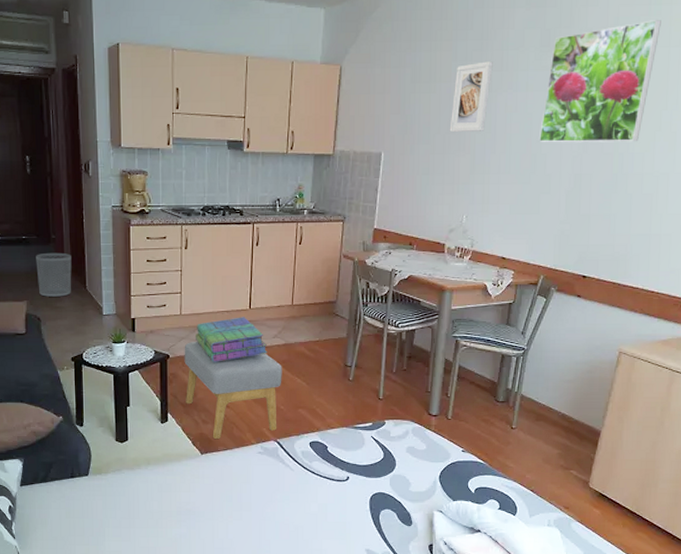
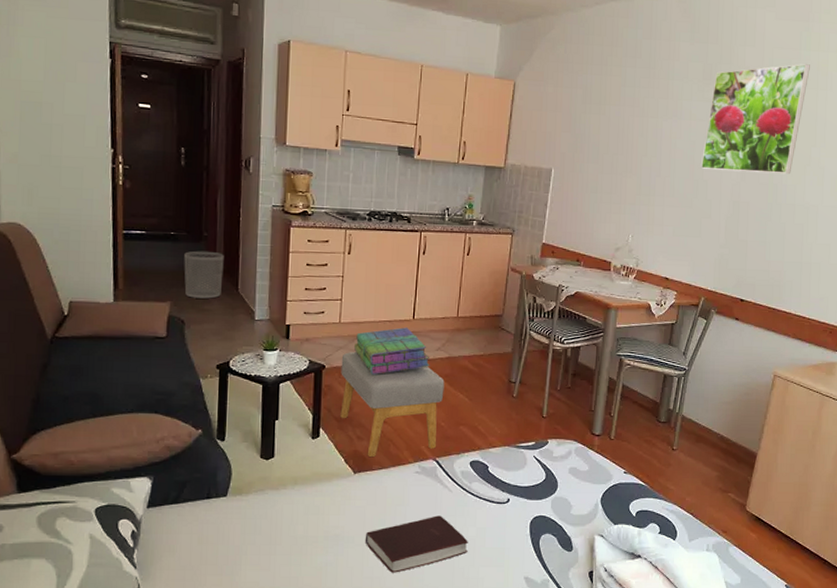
book: none [214,492,311,545] -> present [365,515,468,573]
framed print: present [449,61,493,133] -> none [617,89,659,155]

